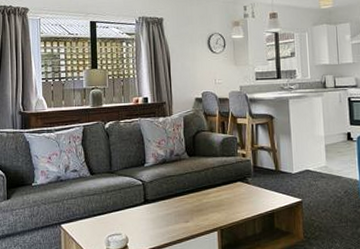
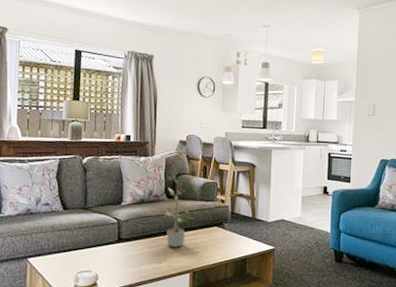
potted plant: none [187,130,217,206] -> present [164,172,195,247]

